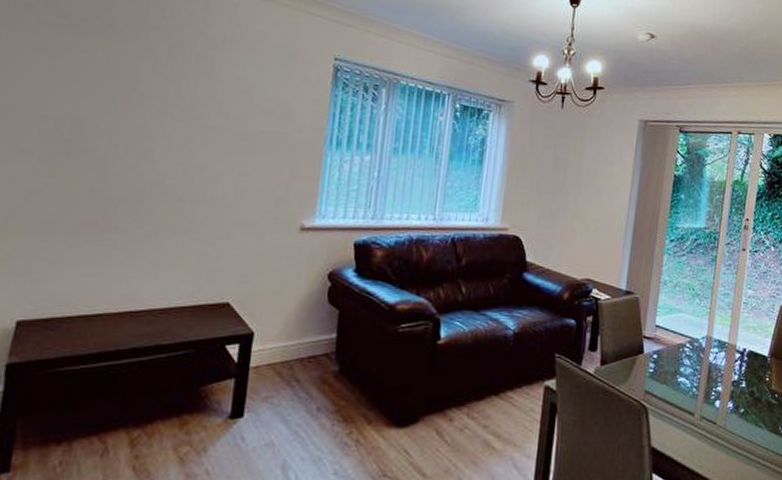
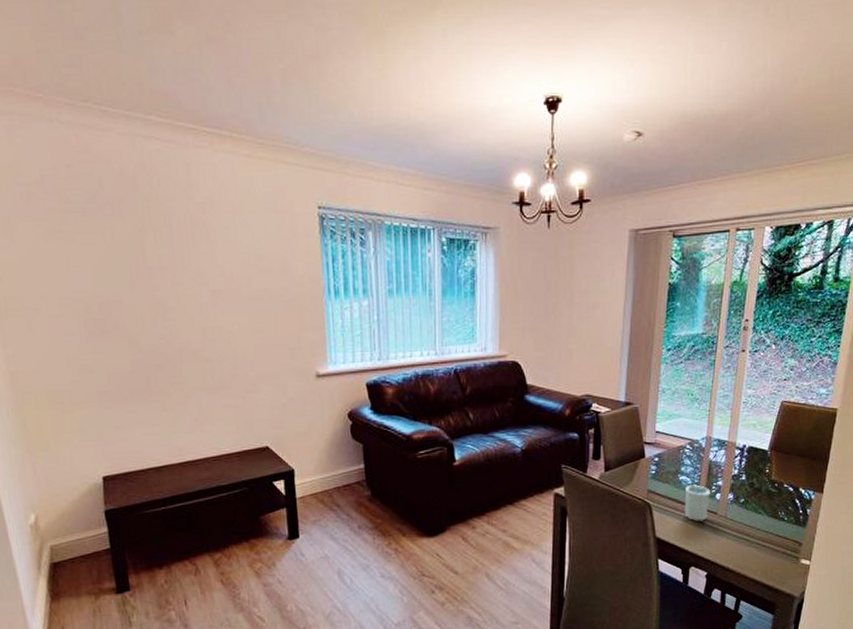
cup: none [682,388,710,431] -> present [684,485,710,522]

